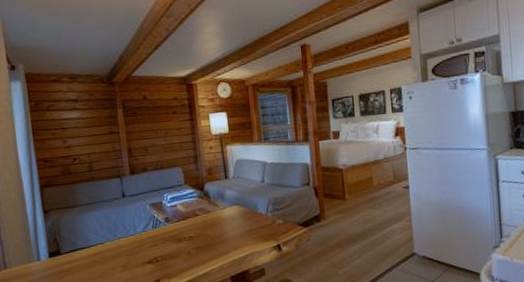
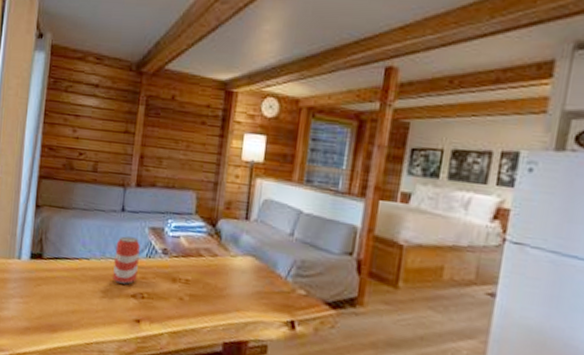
beverage can: none [124,215,149,256] -> present [113,236,140,285]

